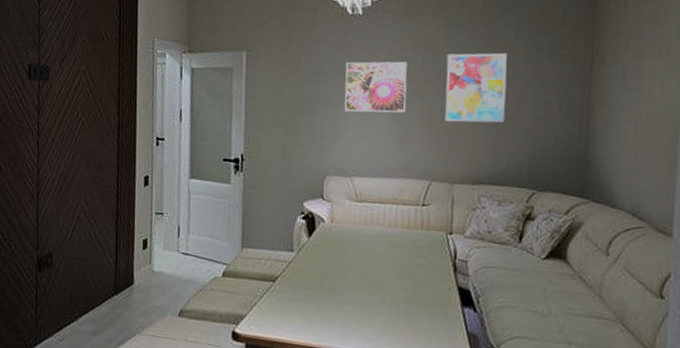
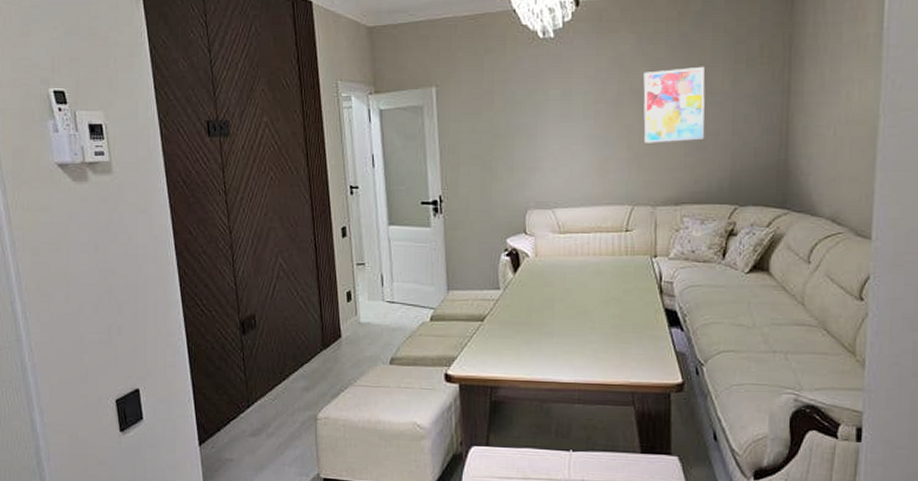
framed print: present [344,61,407,113] -> none [540,84,605,142]

